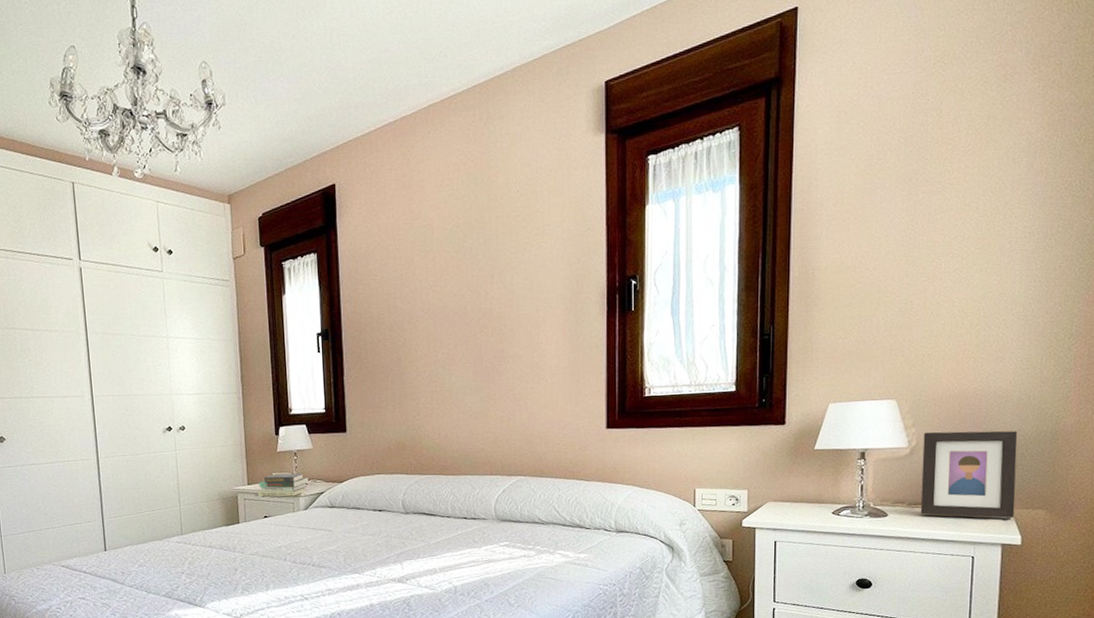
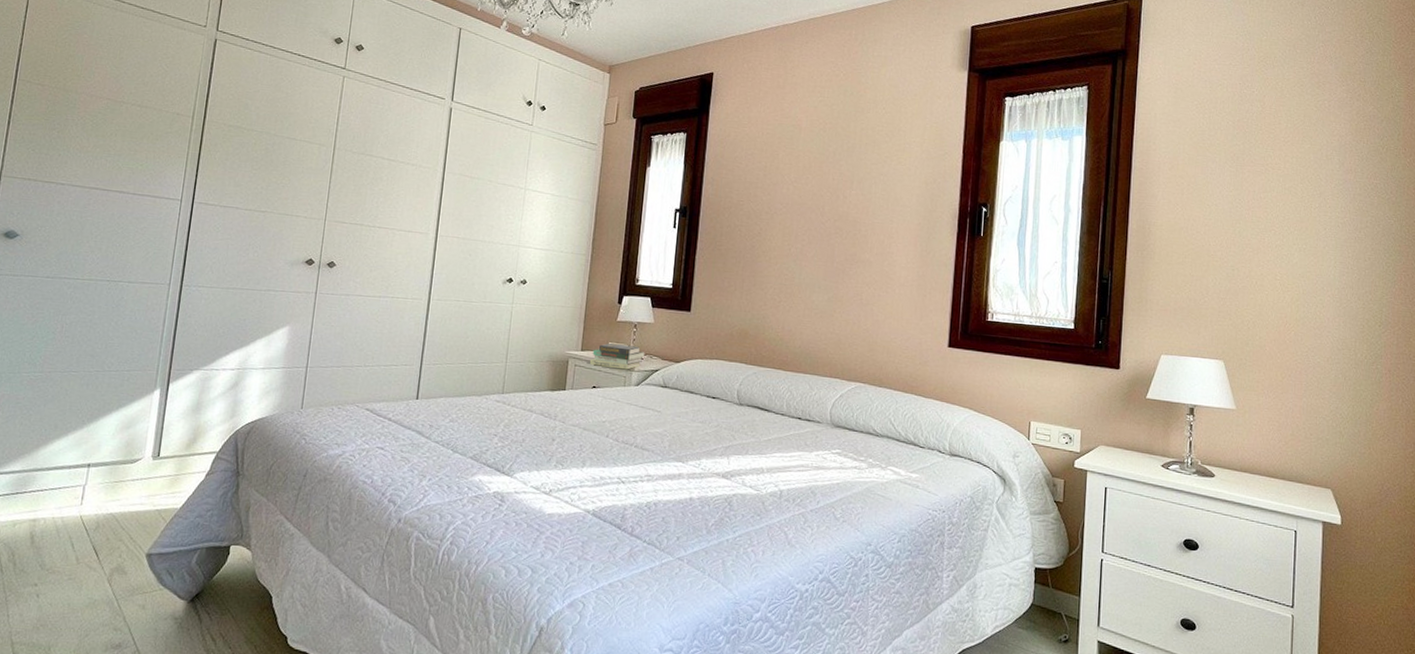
picture frame: present [920,430,1018,519] -> none [1245,397,1336,497]

